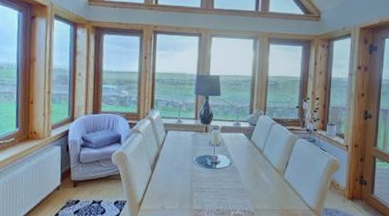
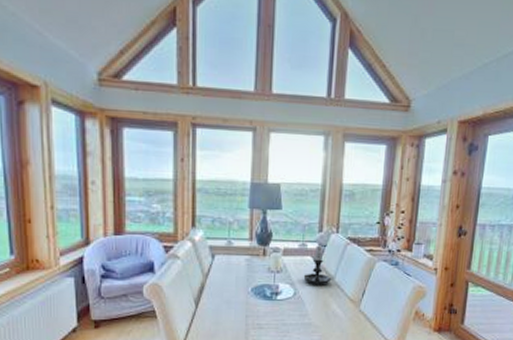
candle holder: none [237,123,261,157] -> present [303,244,332,285]

